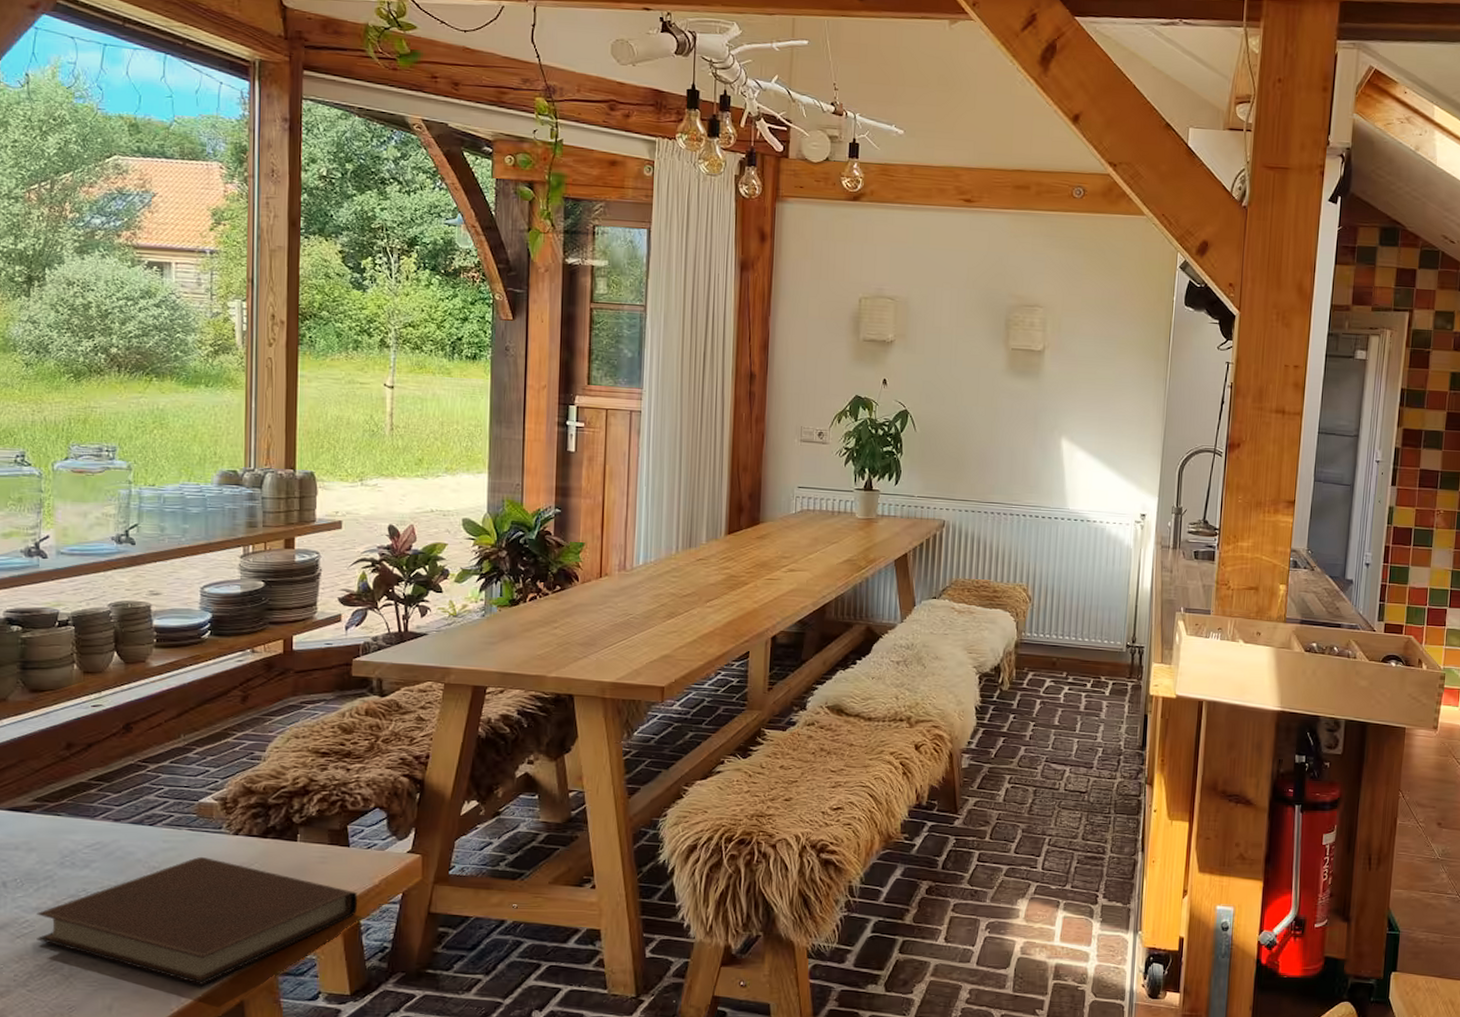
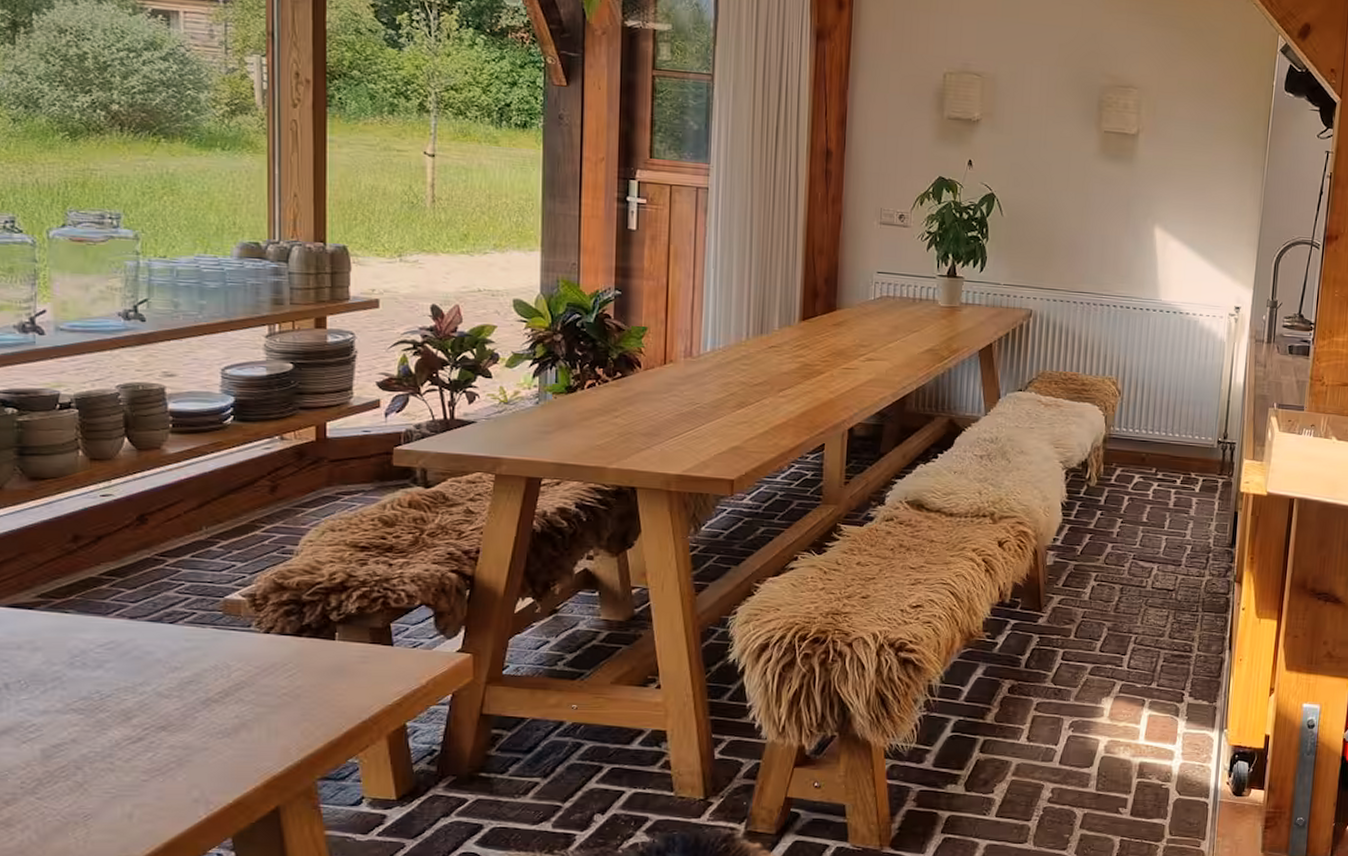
notebook: present [36,856,358,984] -> none [44,656,404,790]

